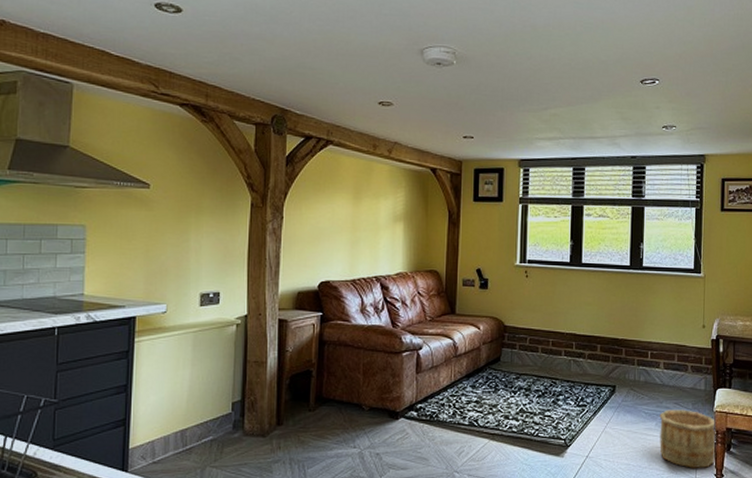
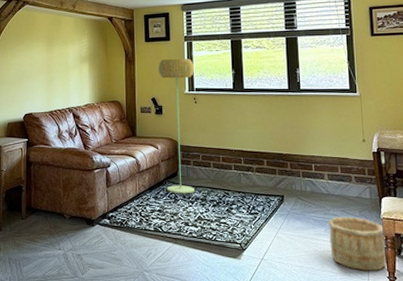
floor lamp: none [487,224,529,383] -> present [158,59,195,194]

